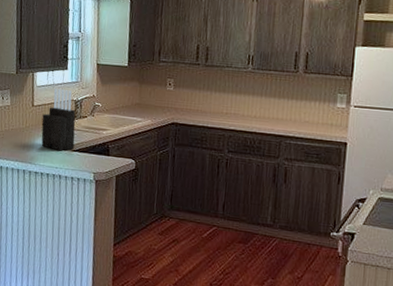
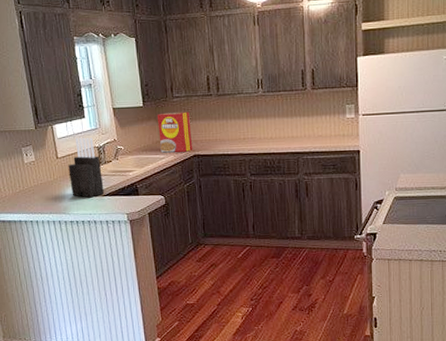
cereal box: none [138,75,174,118] -> present [157,111,193,153]

